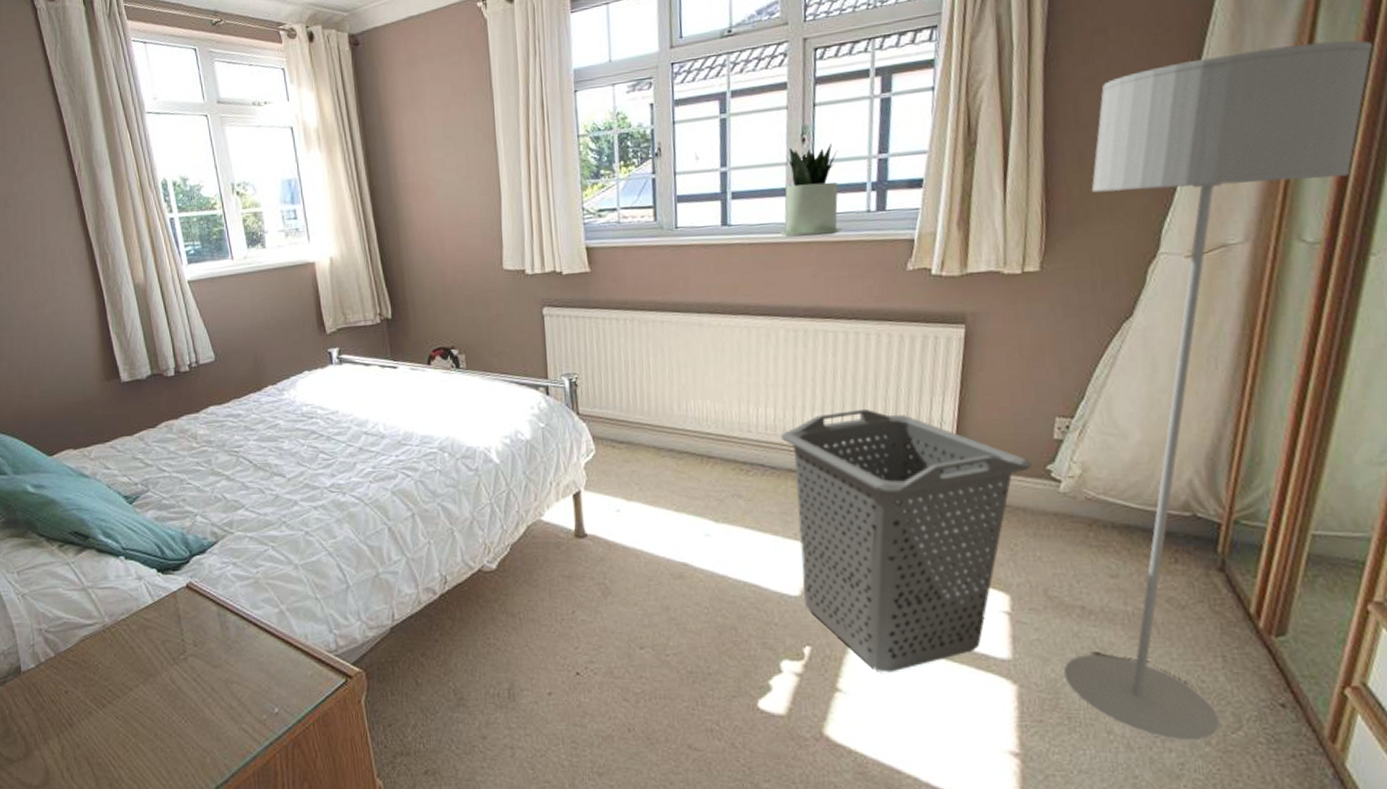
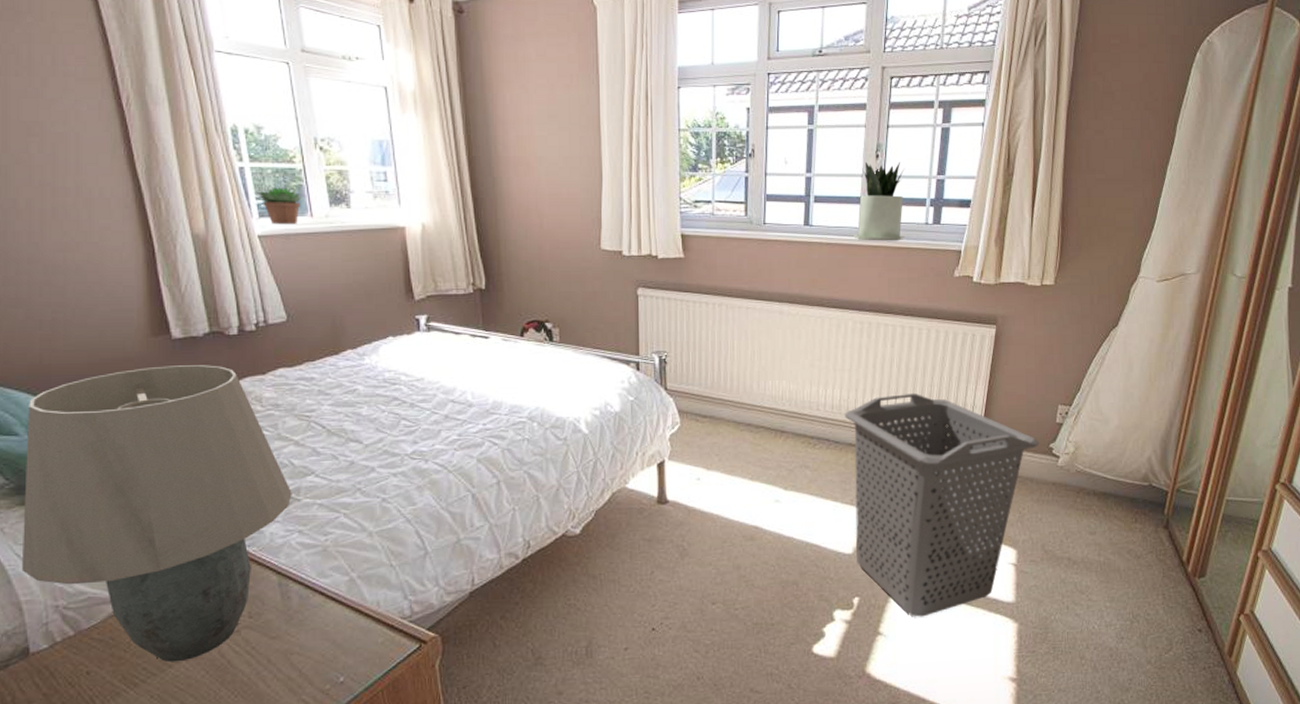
table lamp: none [12,405,226,686] -> present [21,365,292,663]
succulent plant: none [184,233,224,270] -> present [256,187,303,225]
floor lamp: present [1063,40,1373,741] -> none [1052,123,1287,662]

